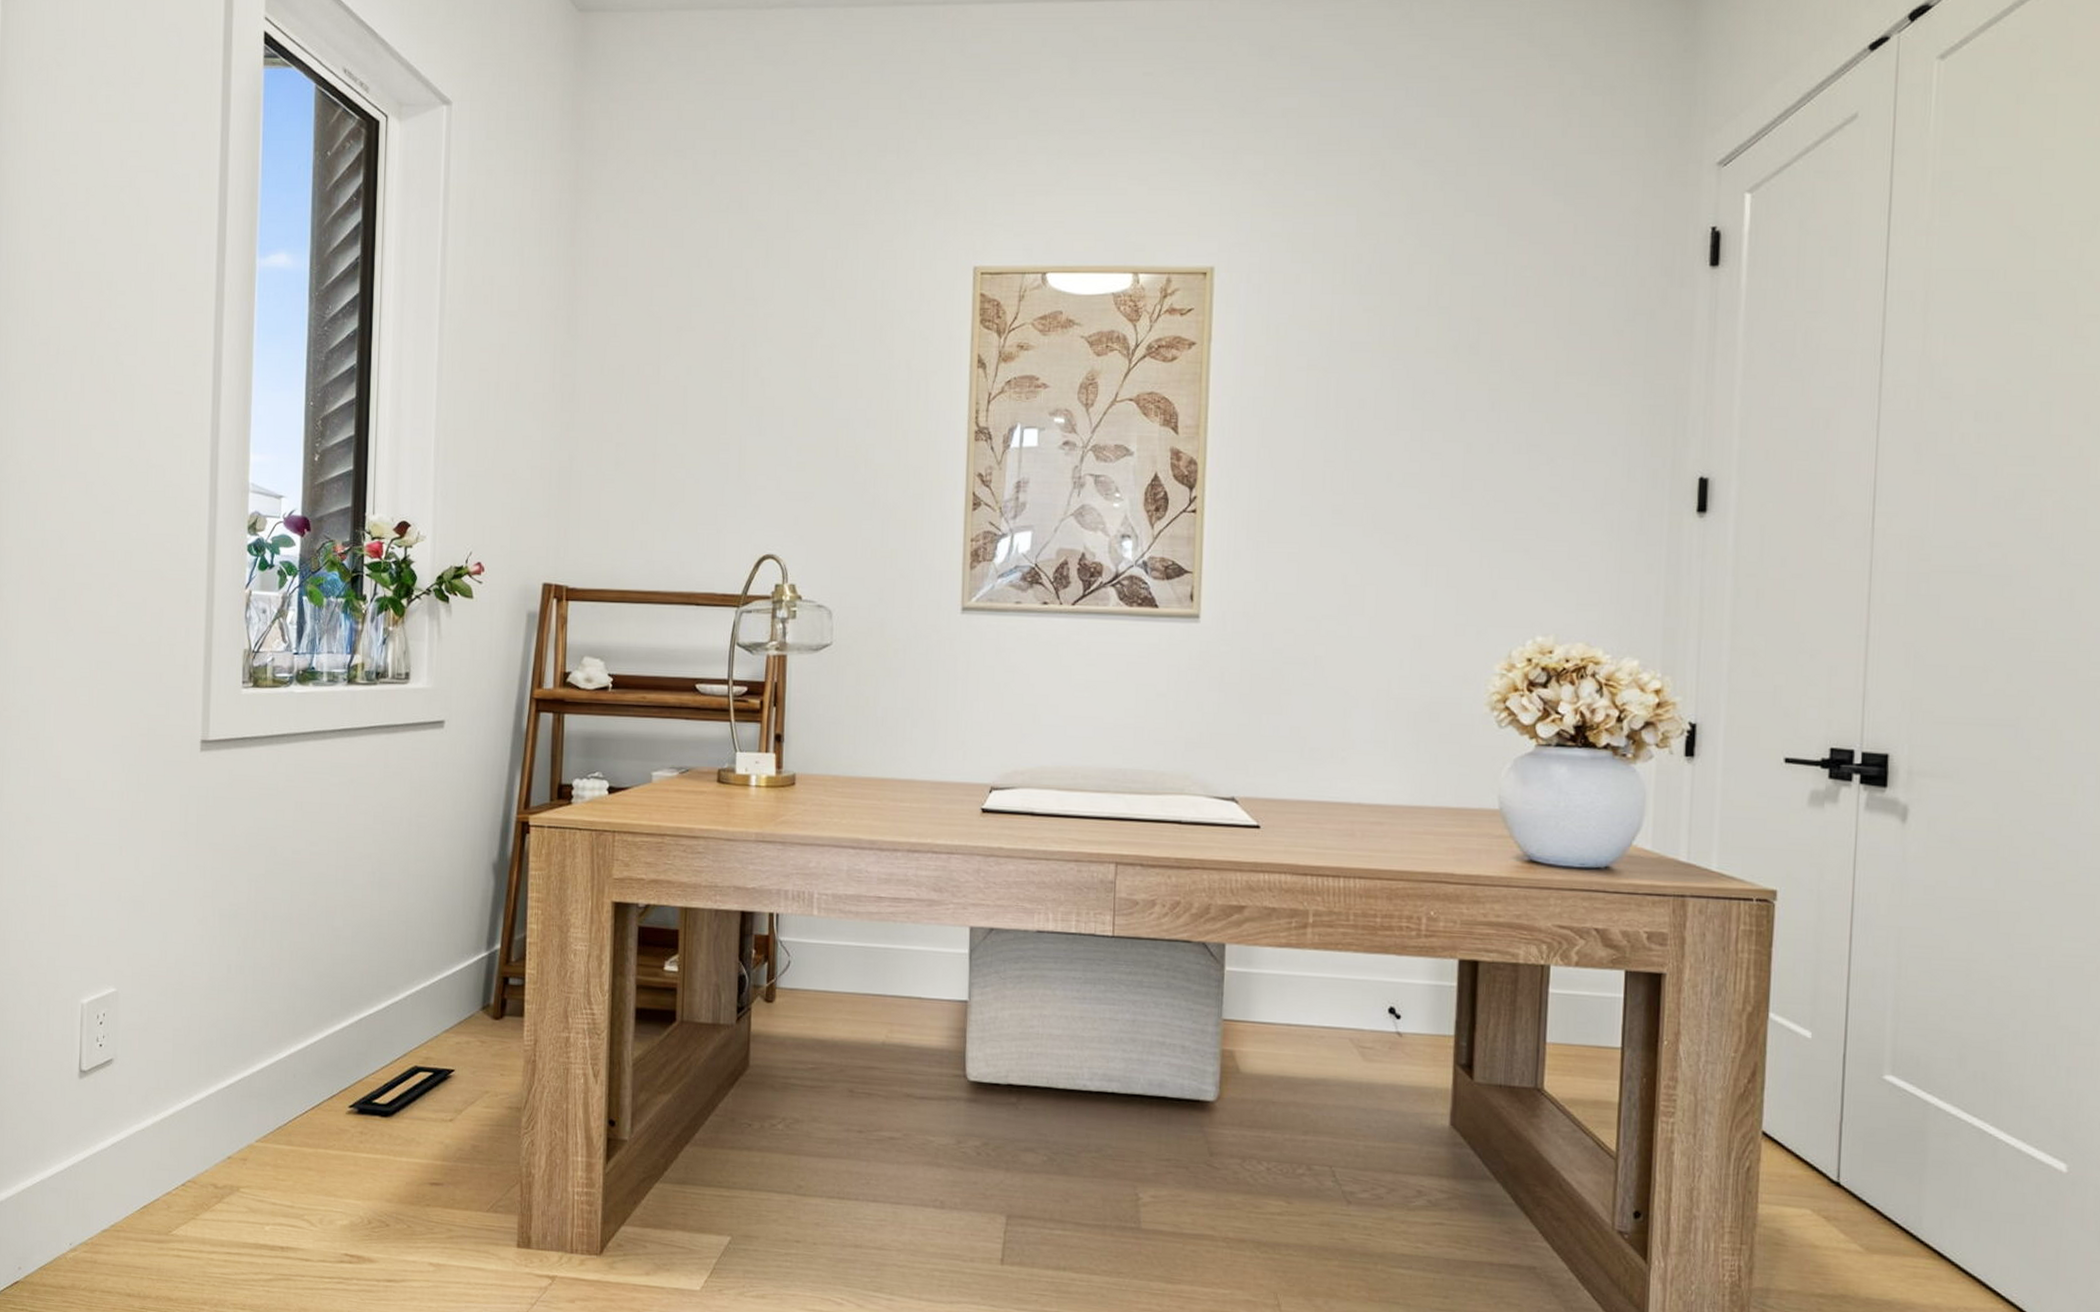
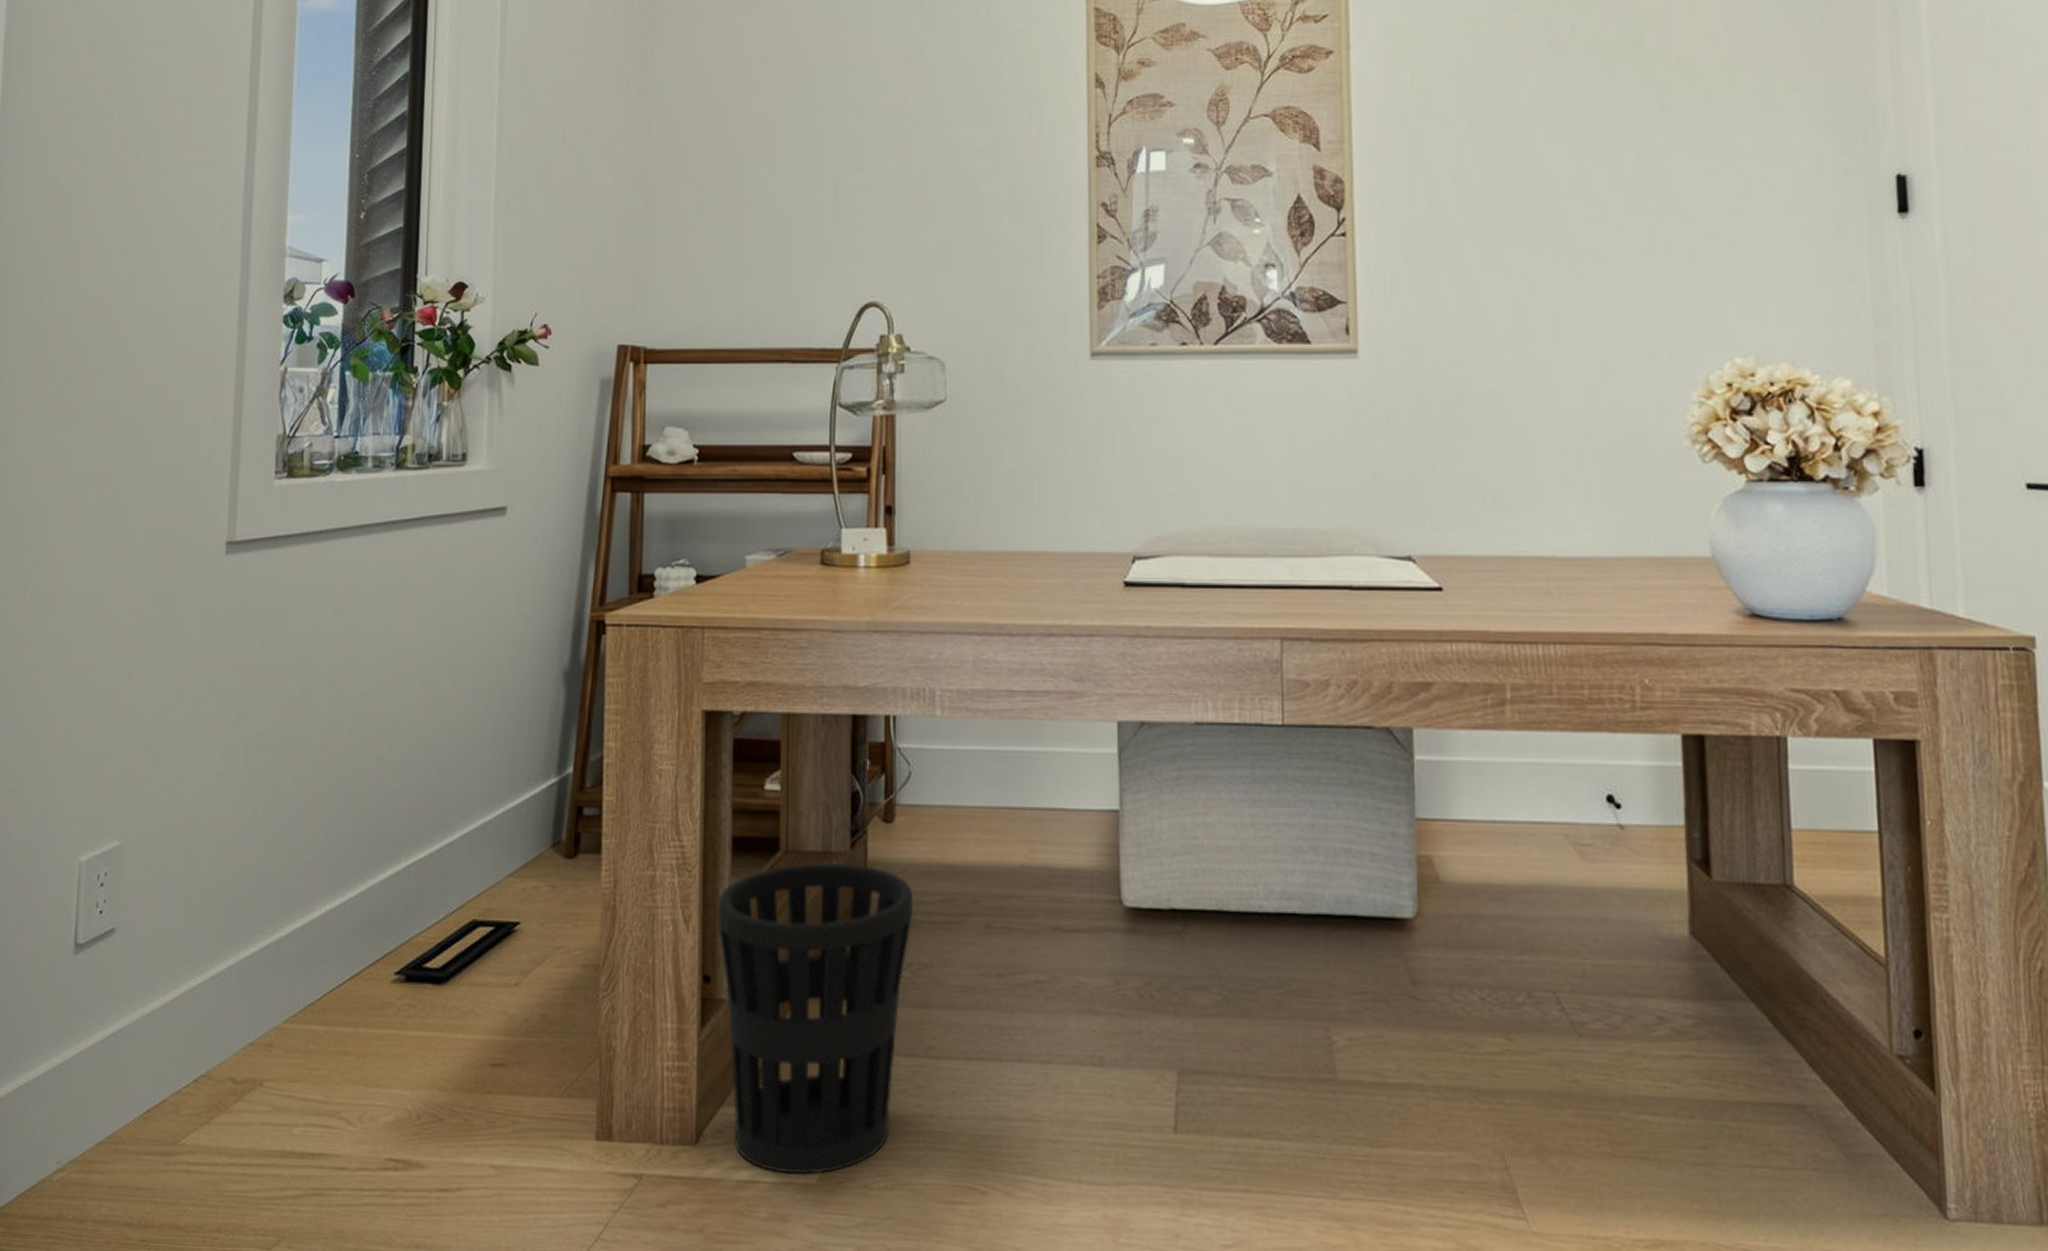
wastebasket: none [620,1032,788,1283] -> present [716,863,913,1175]

